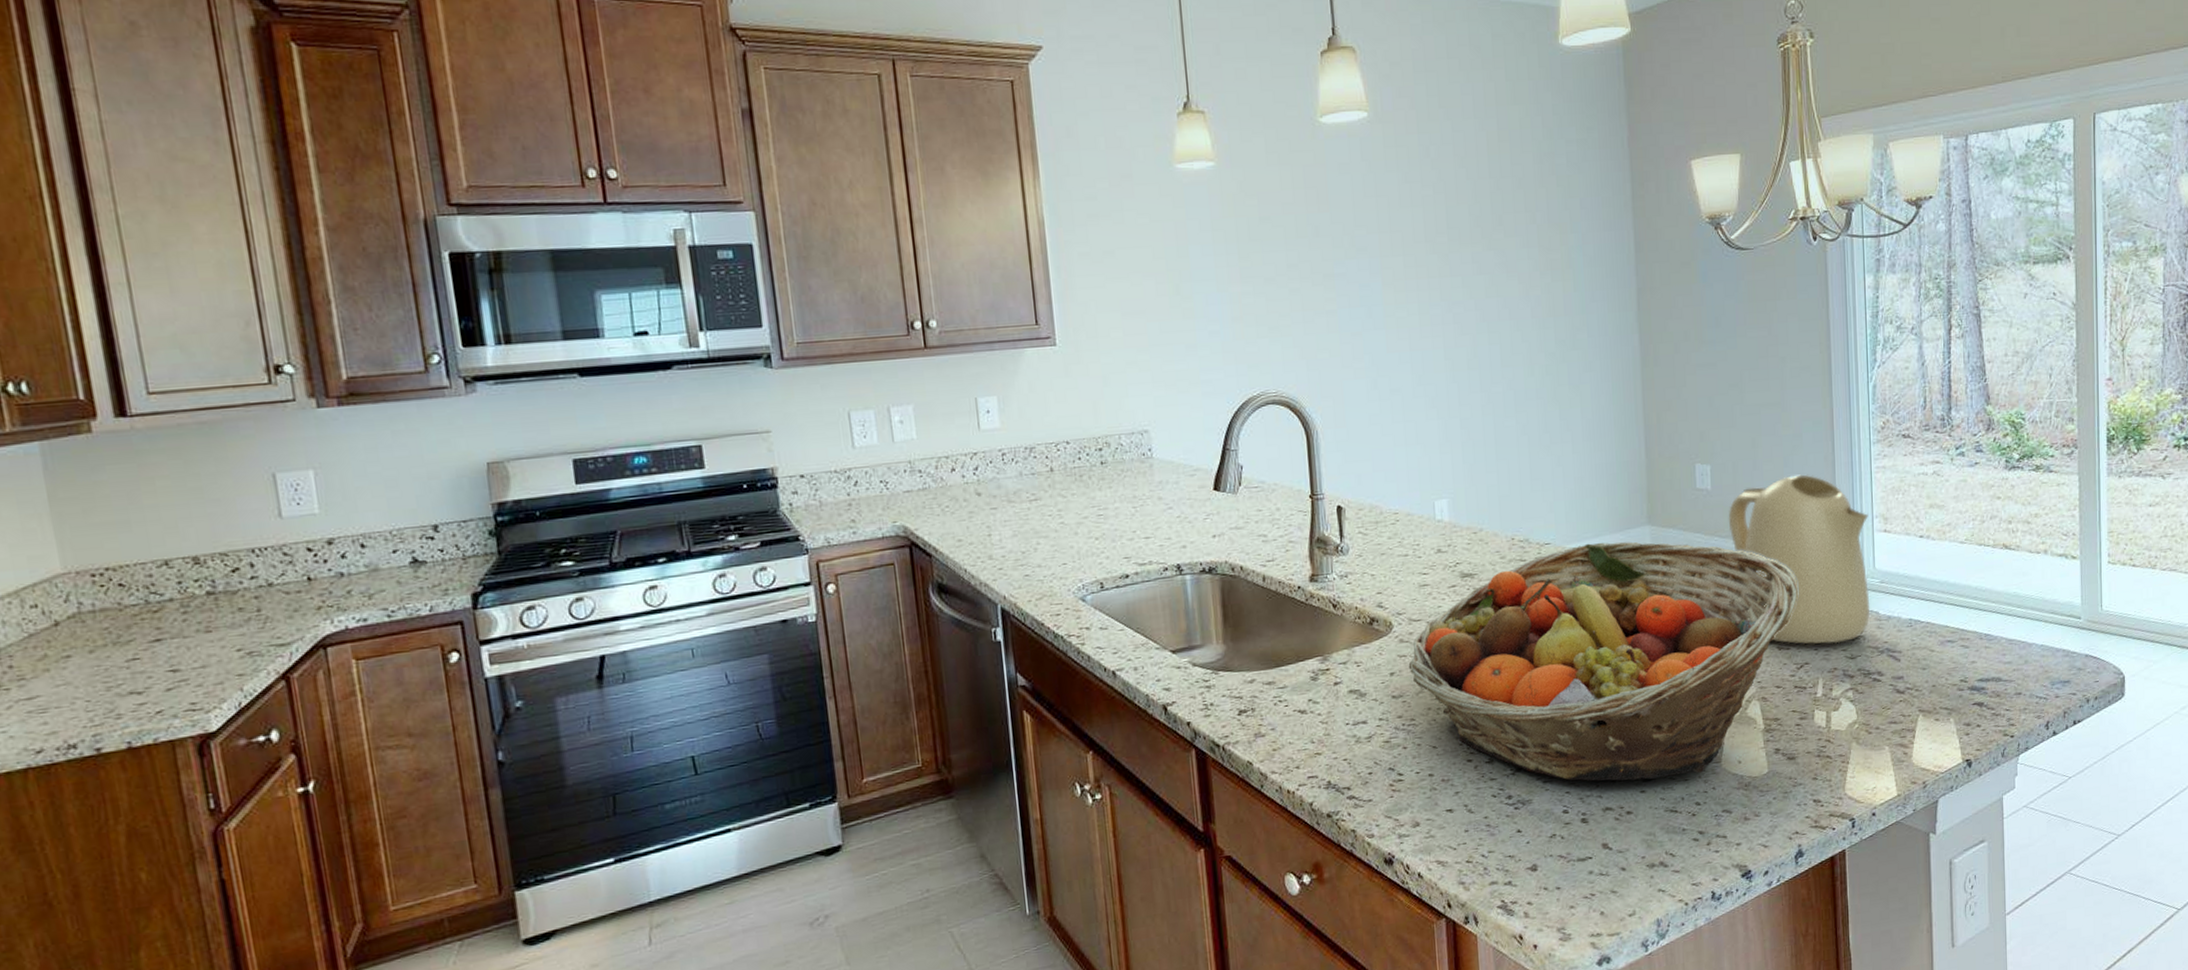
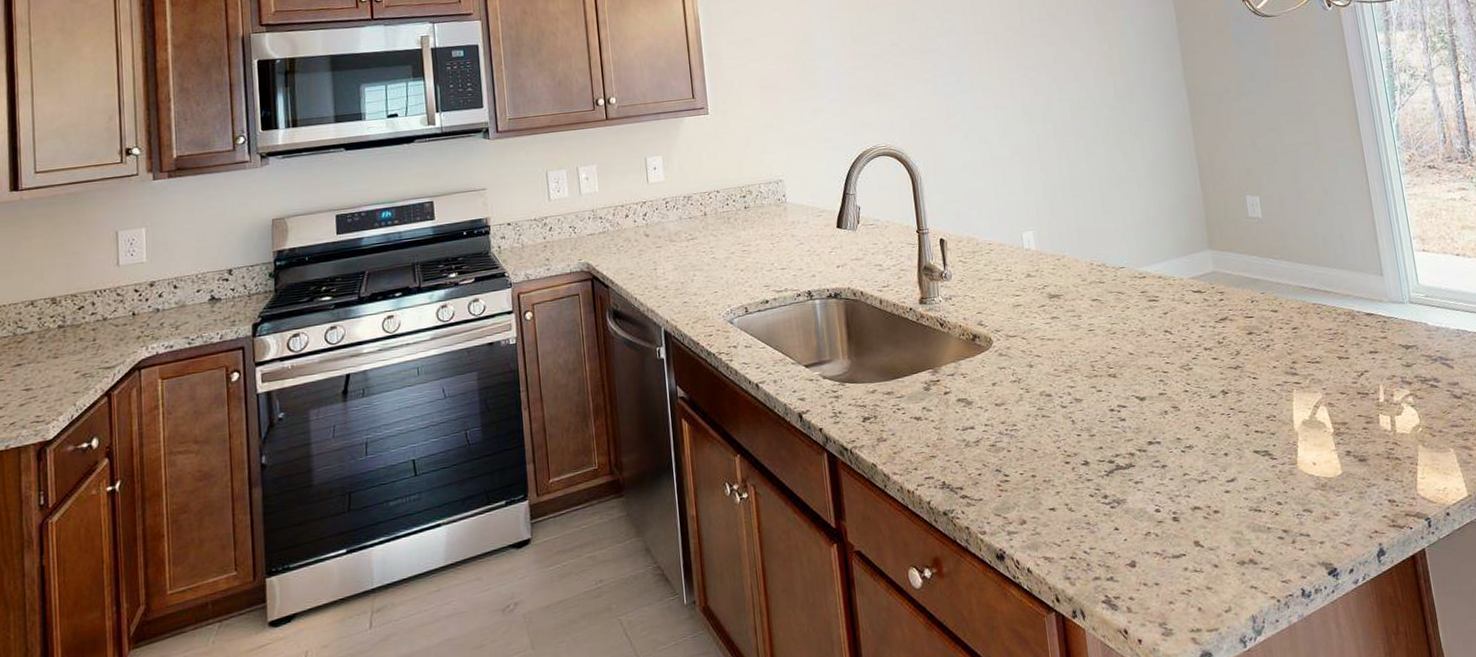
fruit basket: present [1408,541,1799,781] -> none [1008,264,1351,482]
kettle: present [1728,474,1870,644] -> none [1279,202,1420,354]

